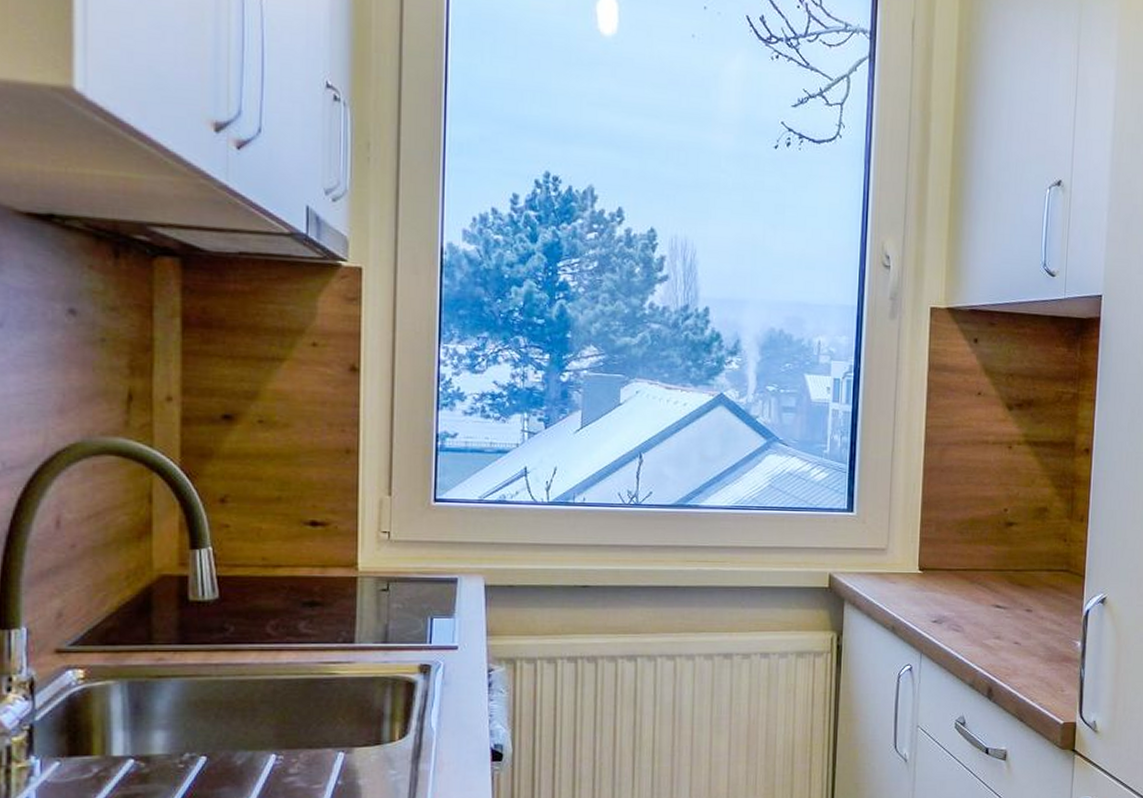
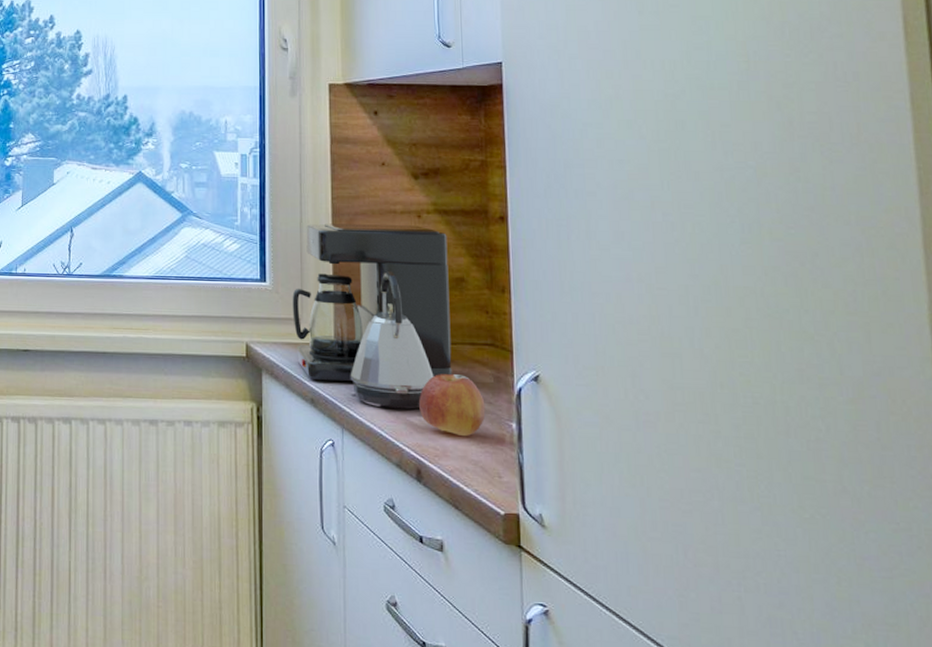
coffee maker: none [878,453,1035,609] -> present [292,223,452,382]
kettle: none [931,501,1011,633] -> present [350,271,434,409]
apple: none [994,599,1056,656] -> present [418,374,486,437]

